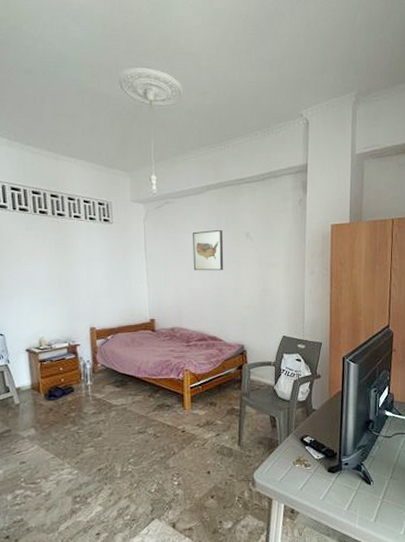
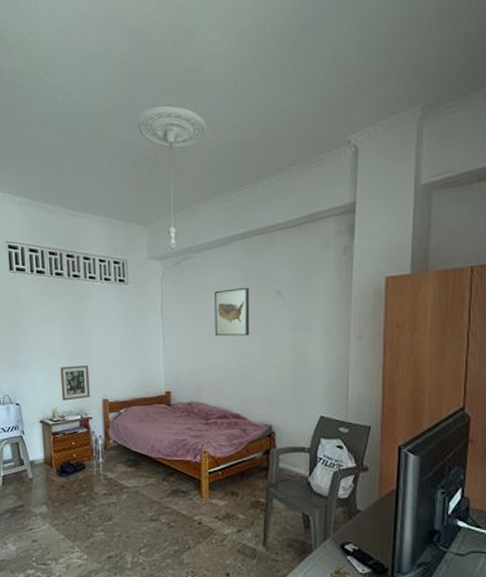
picture frame: none [46,297,77,330] -> present [60,366,90,401]

